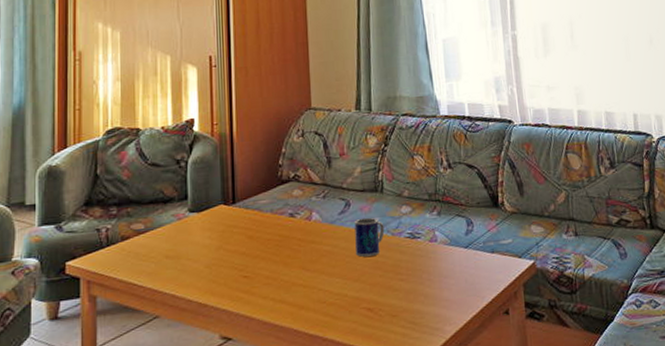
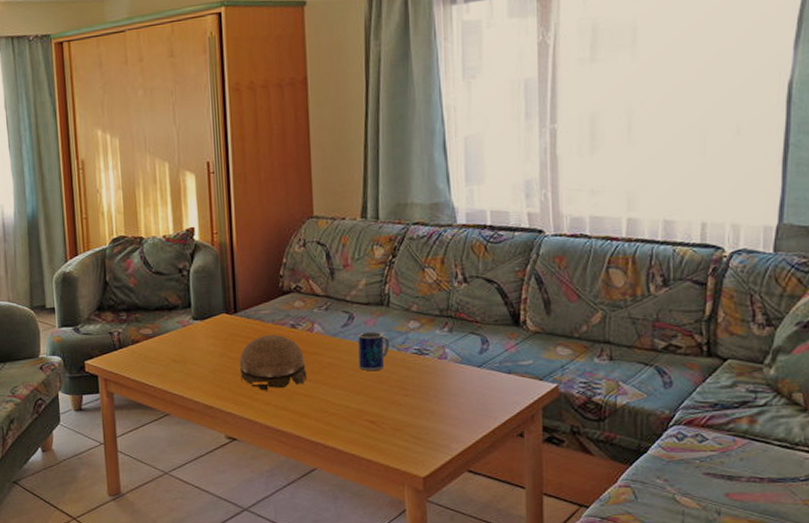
decorative bowl: none [237,224,305,284] -> present [240,334,307,391]

